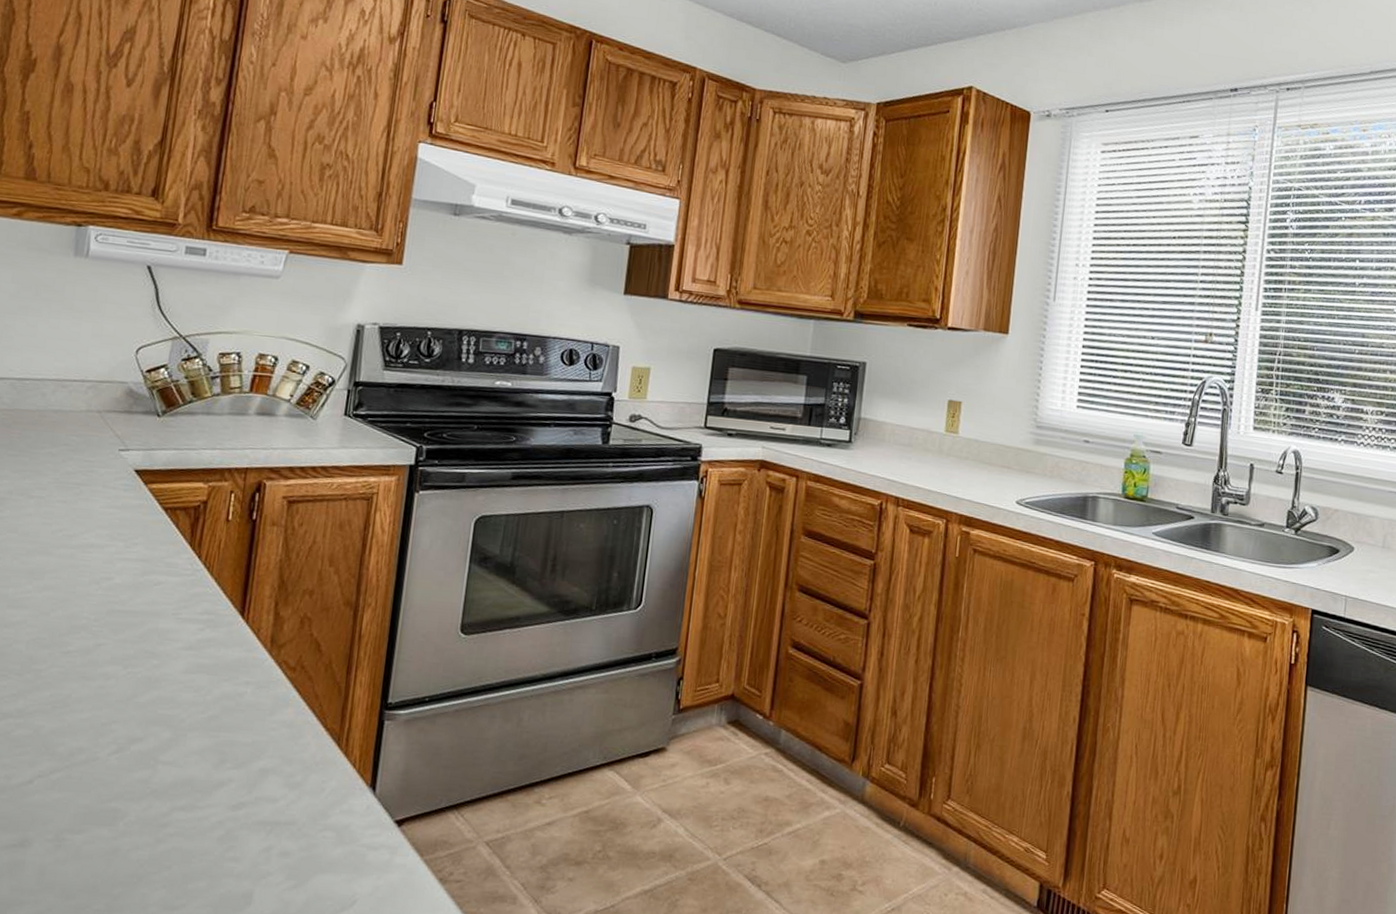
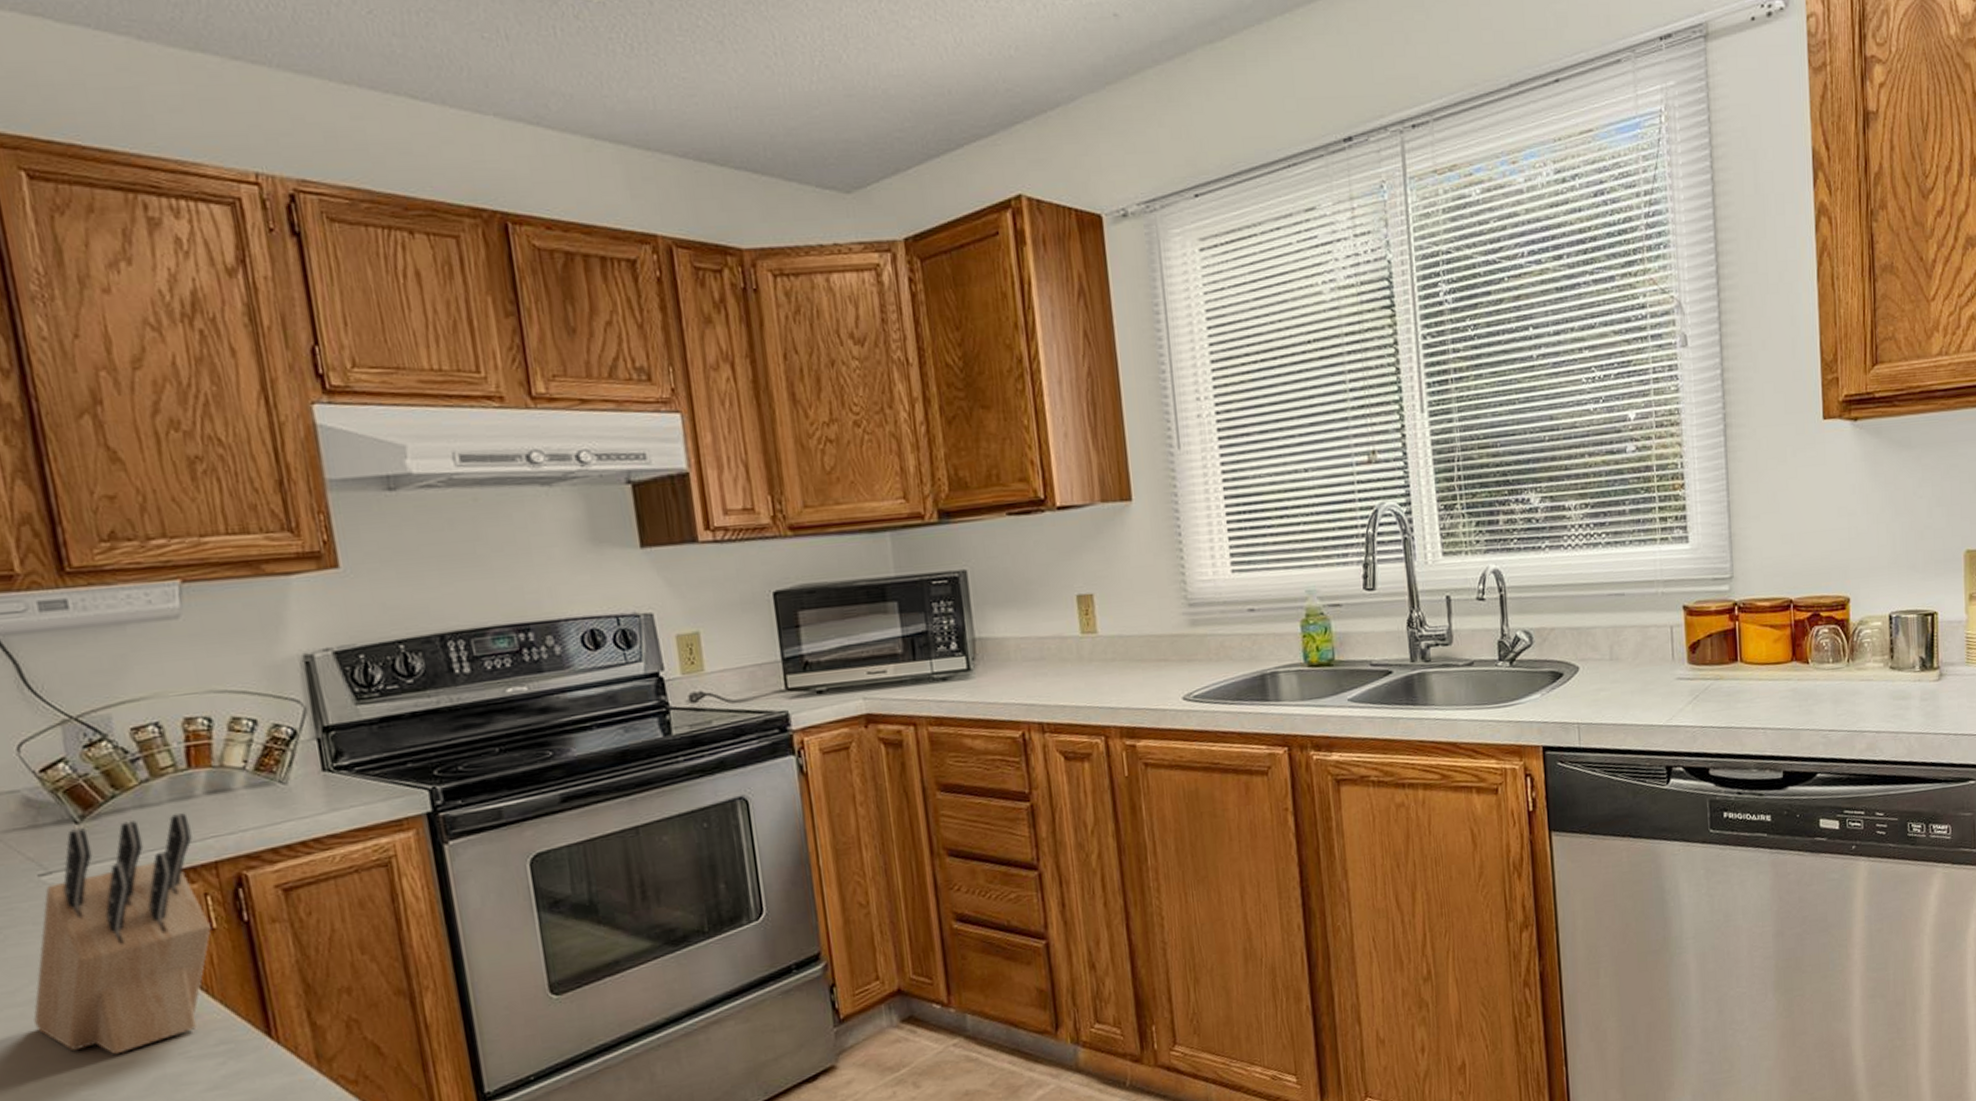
knife block: none [78,420,238,604] -> present [34,813,211,1055]

